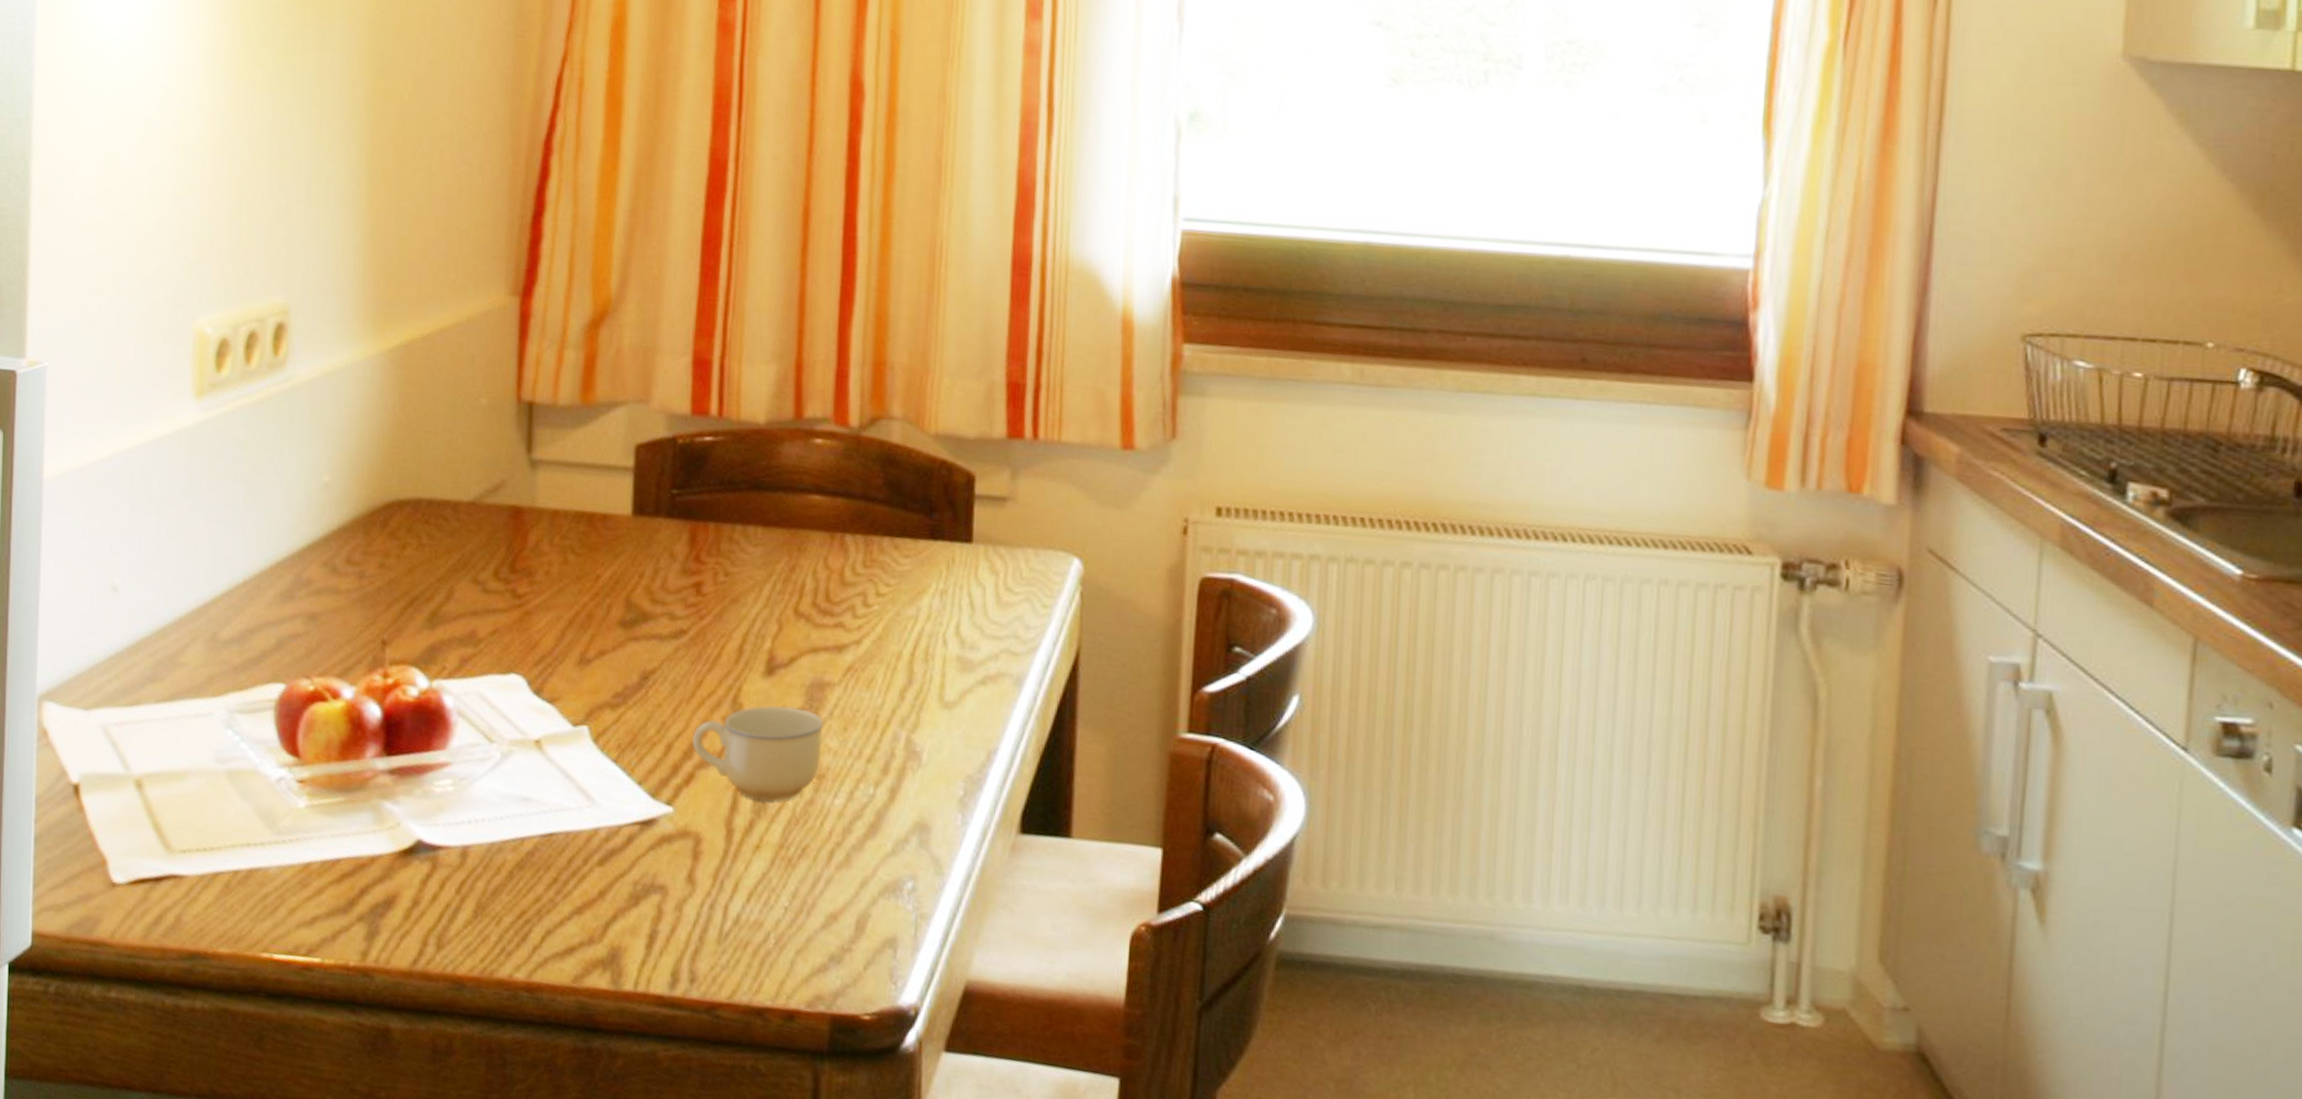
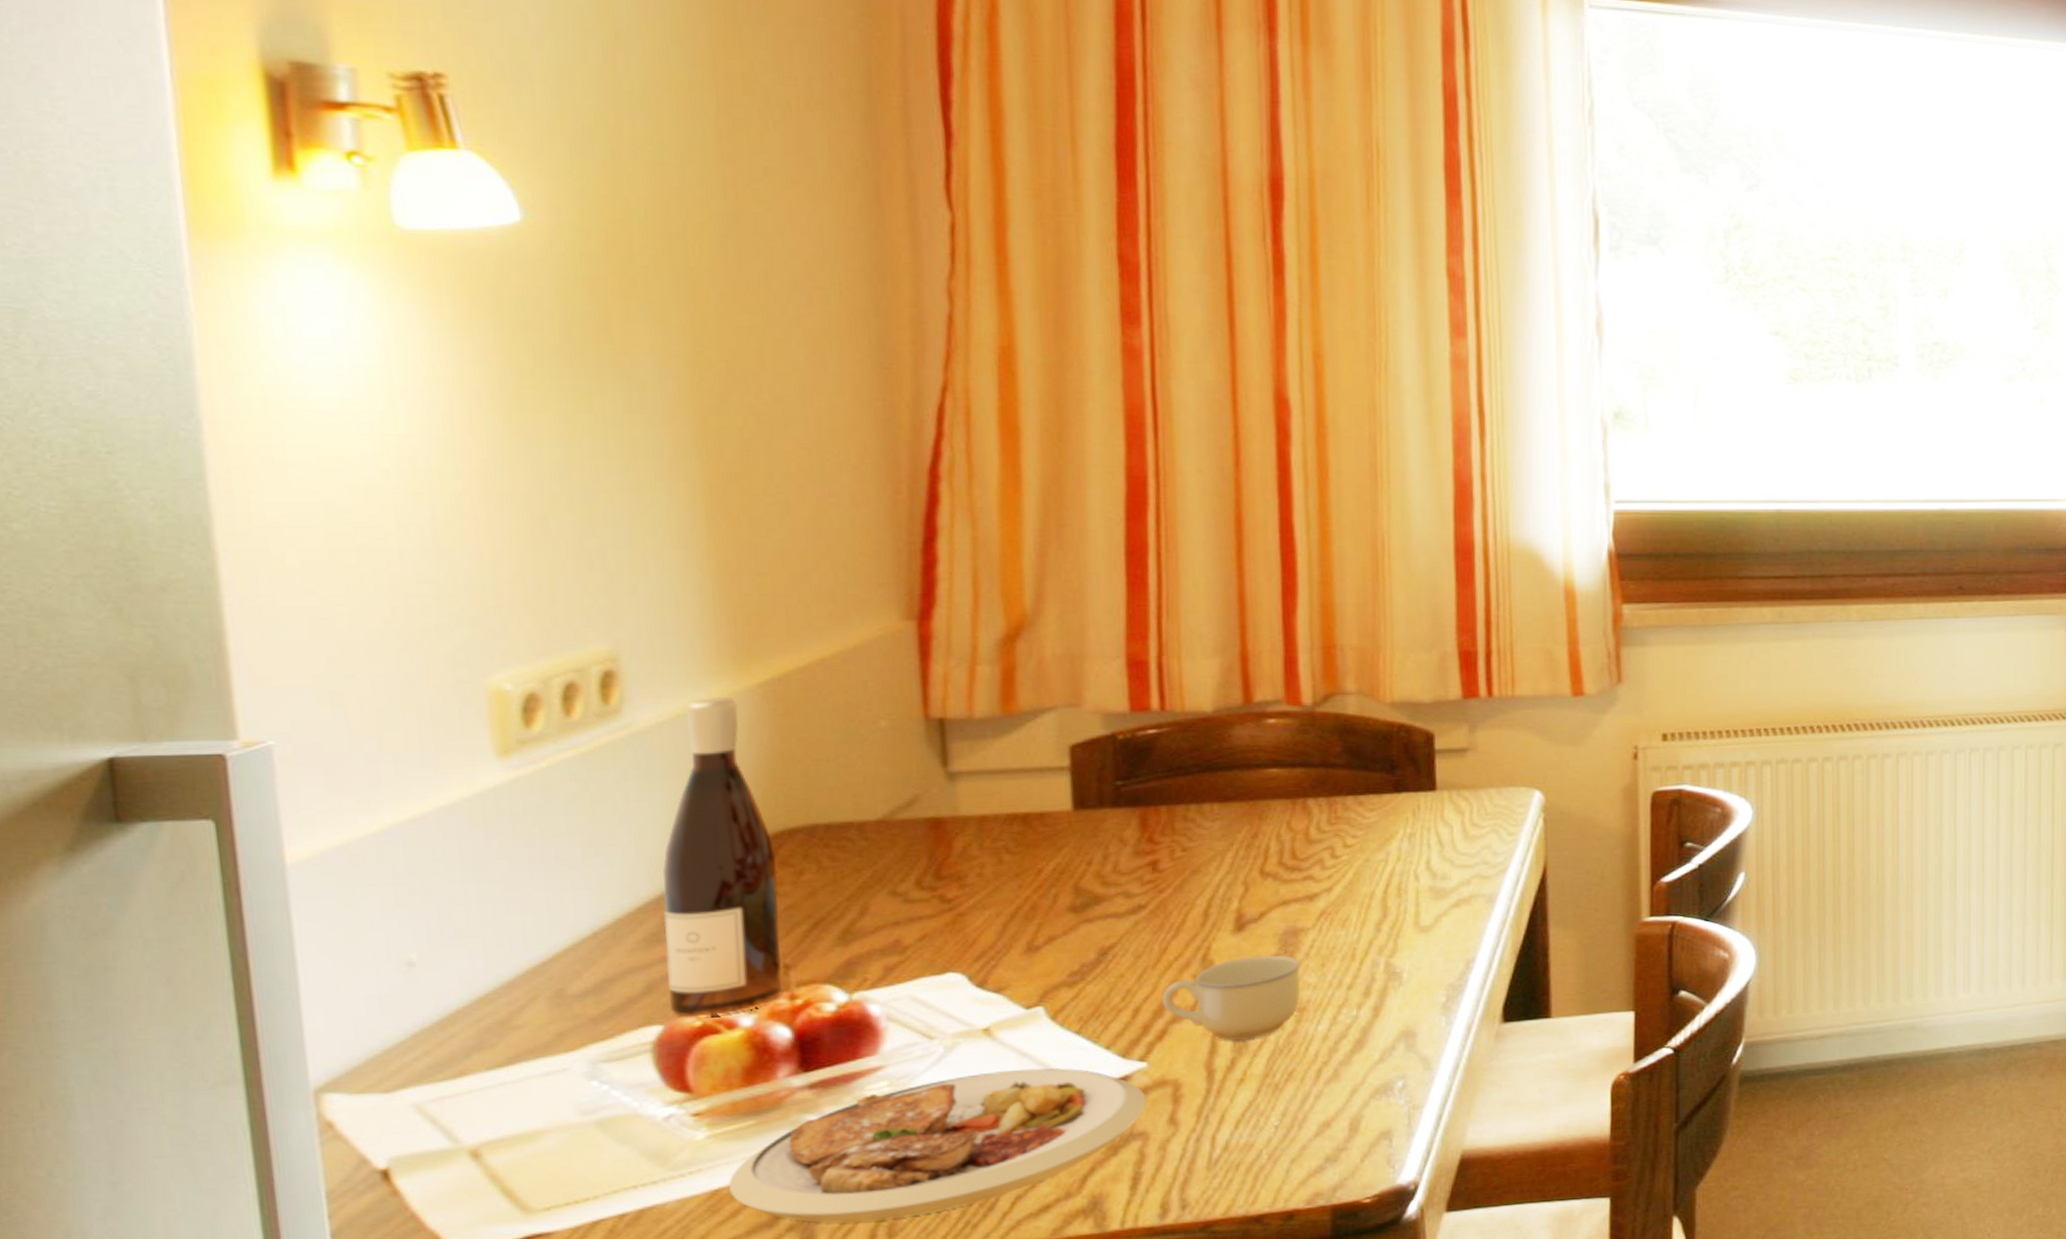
bottle: none [292,359,386,682] -> present [662,698,783,1017]
plate: none [317,788,669,931] -> present [727,1068,1146,1224]

